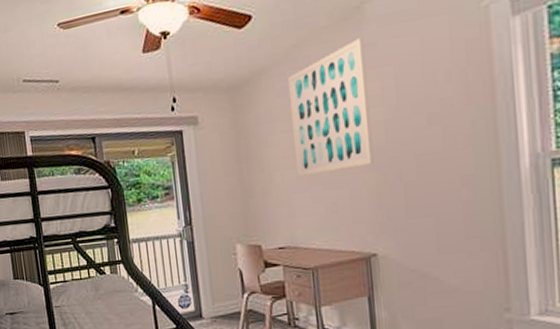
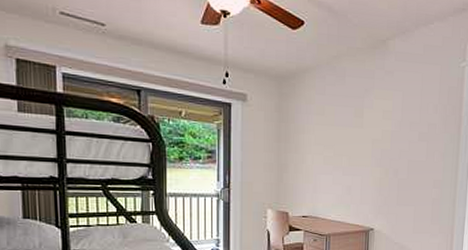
wall art: present [288,38,374,177] -> none [325,65,385,162]

